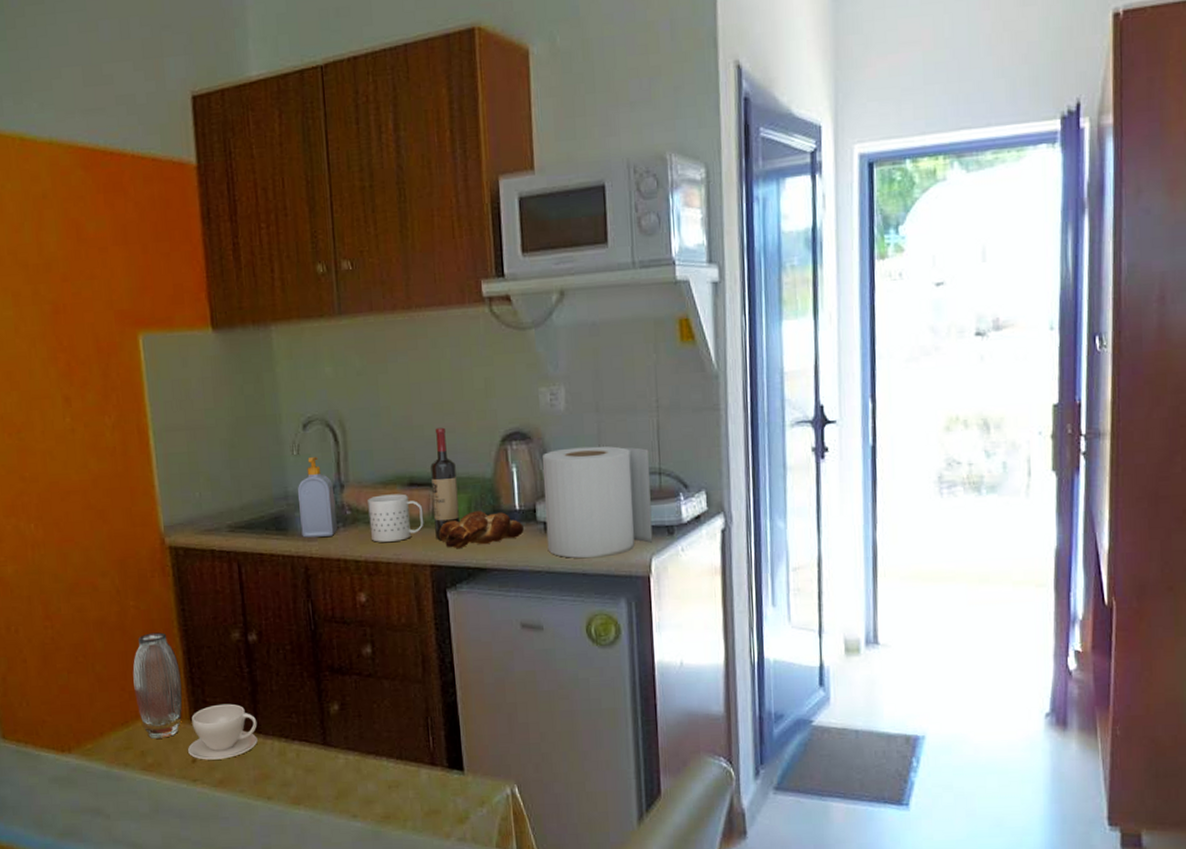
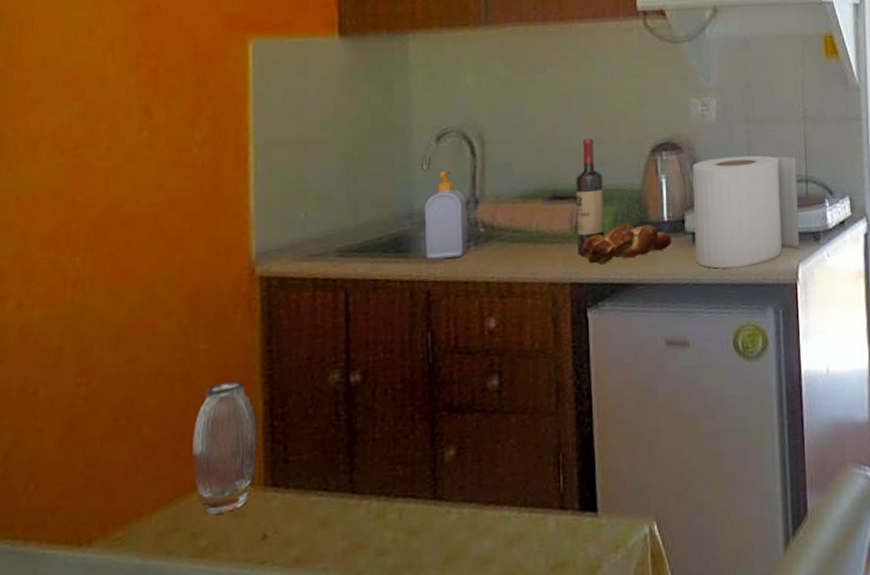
teacup: present [188,703,258,760] -> none [258,460,352,535]
mug: present [368,493,424,543] -> none [505,208,566,262]

